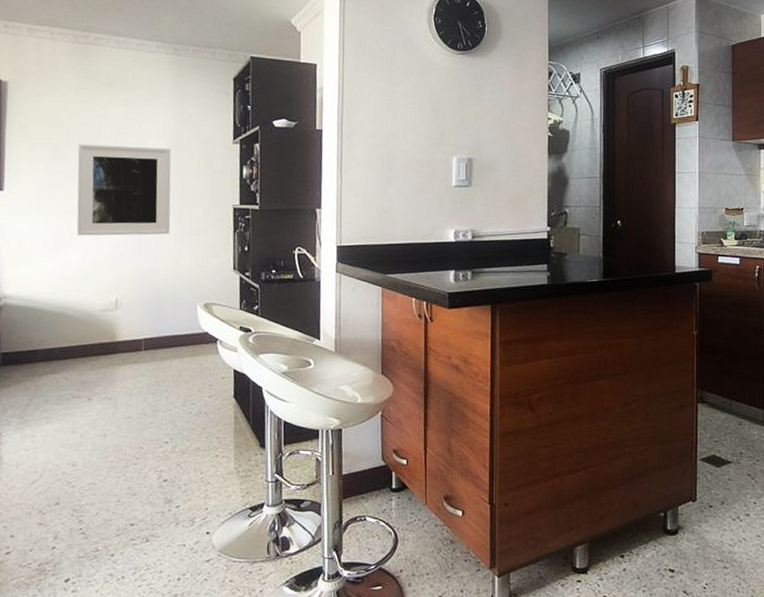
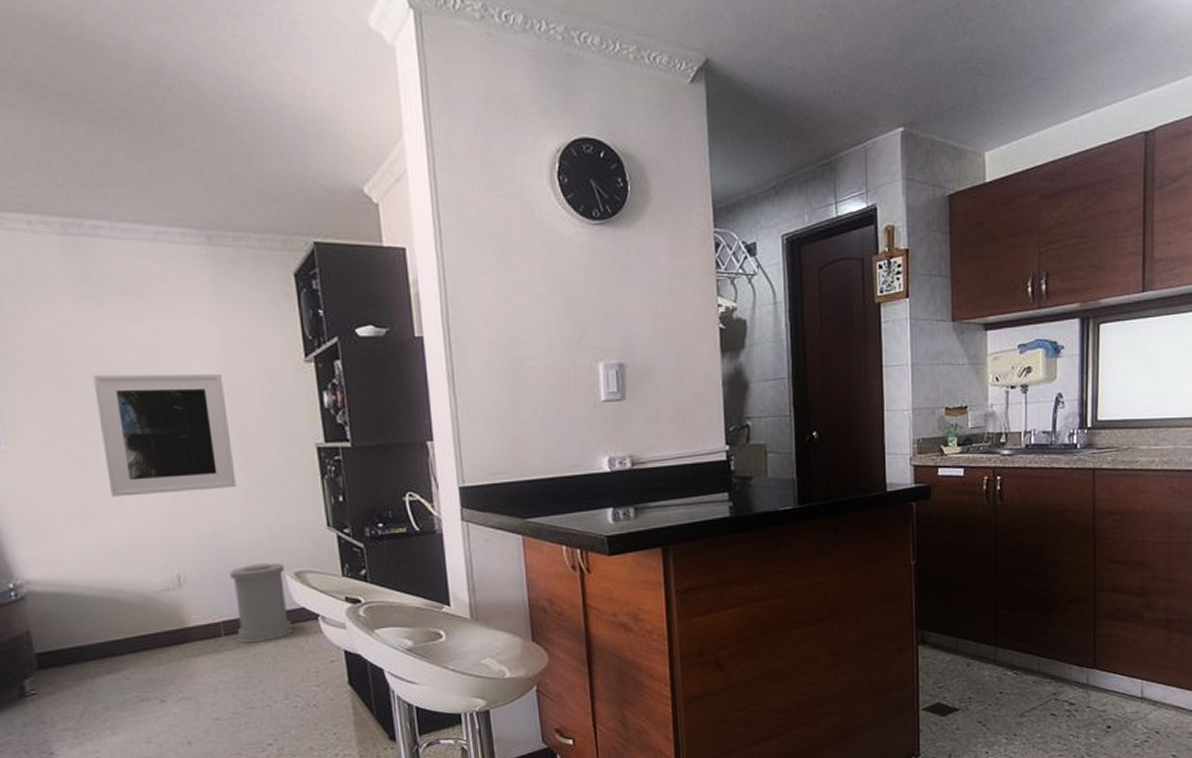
trash can: none [153,295,197,358] -> present [229,562,293,643]

